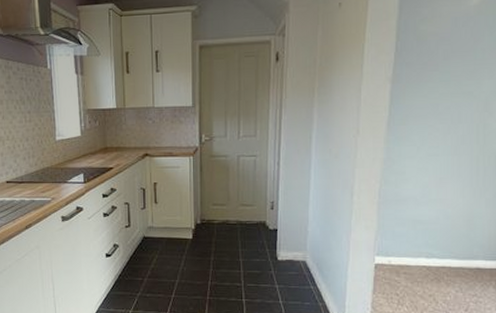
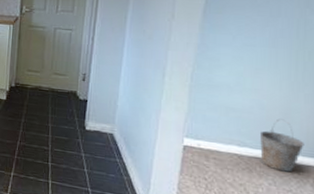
bucket: none [447,226,487,278] -> present [260,118,304,173]

